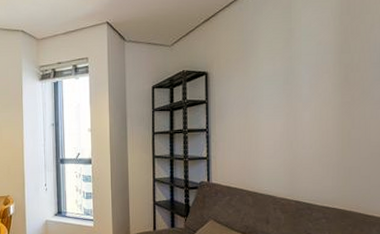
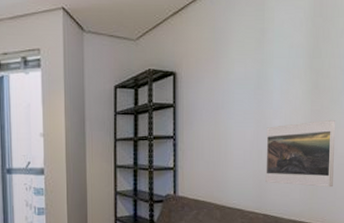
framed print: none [296,110,368,176] -> present [265,119,336,188]

